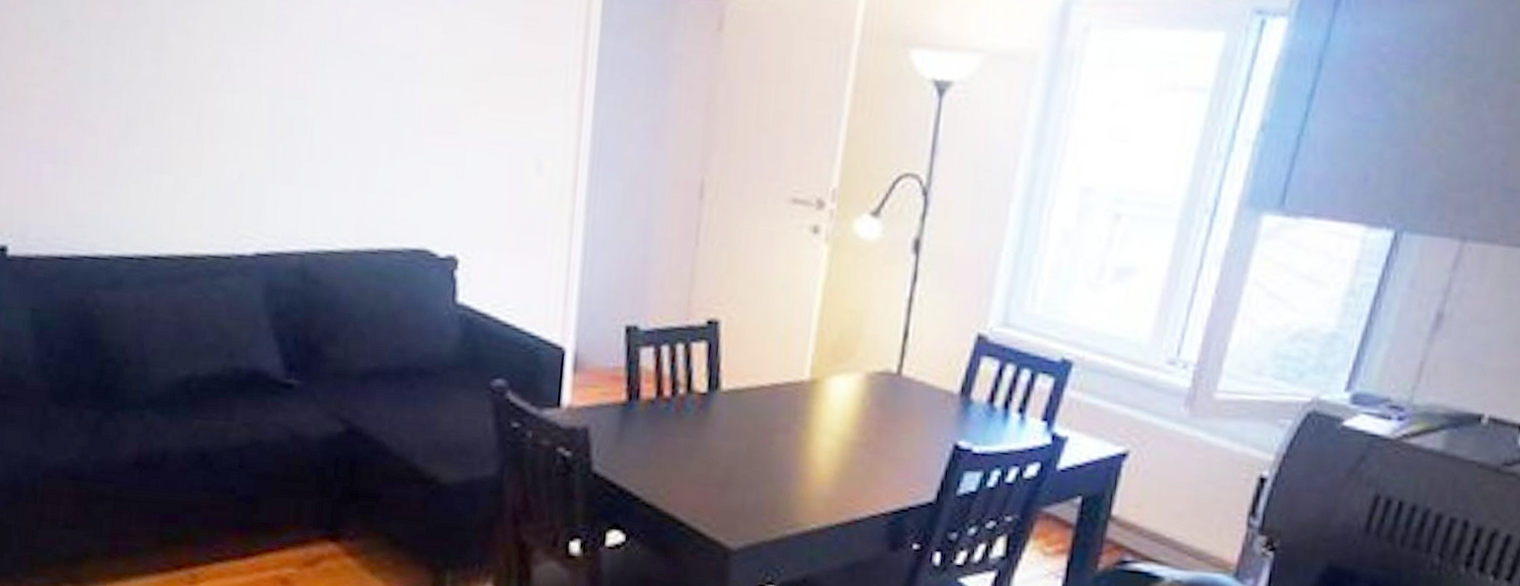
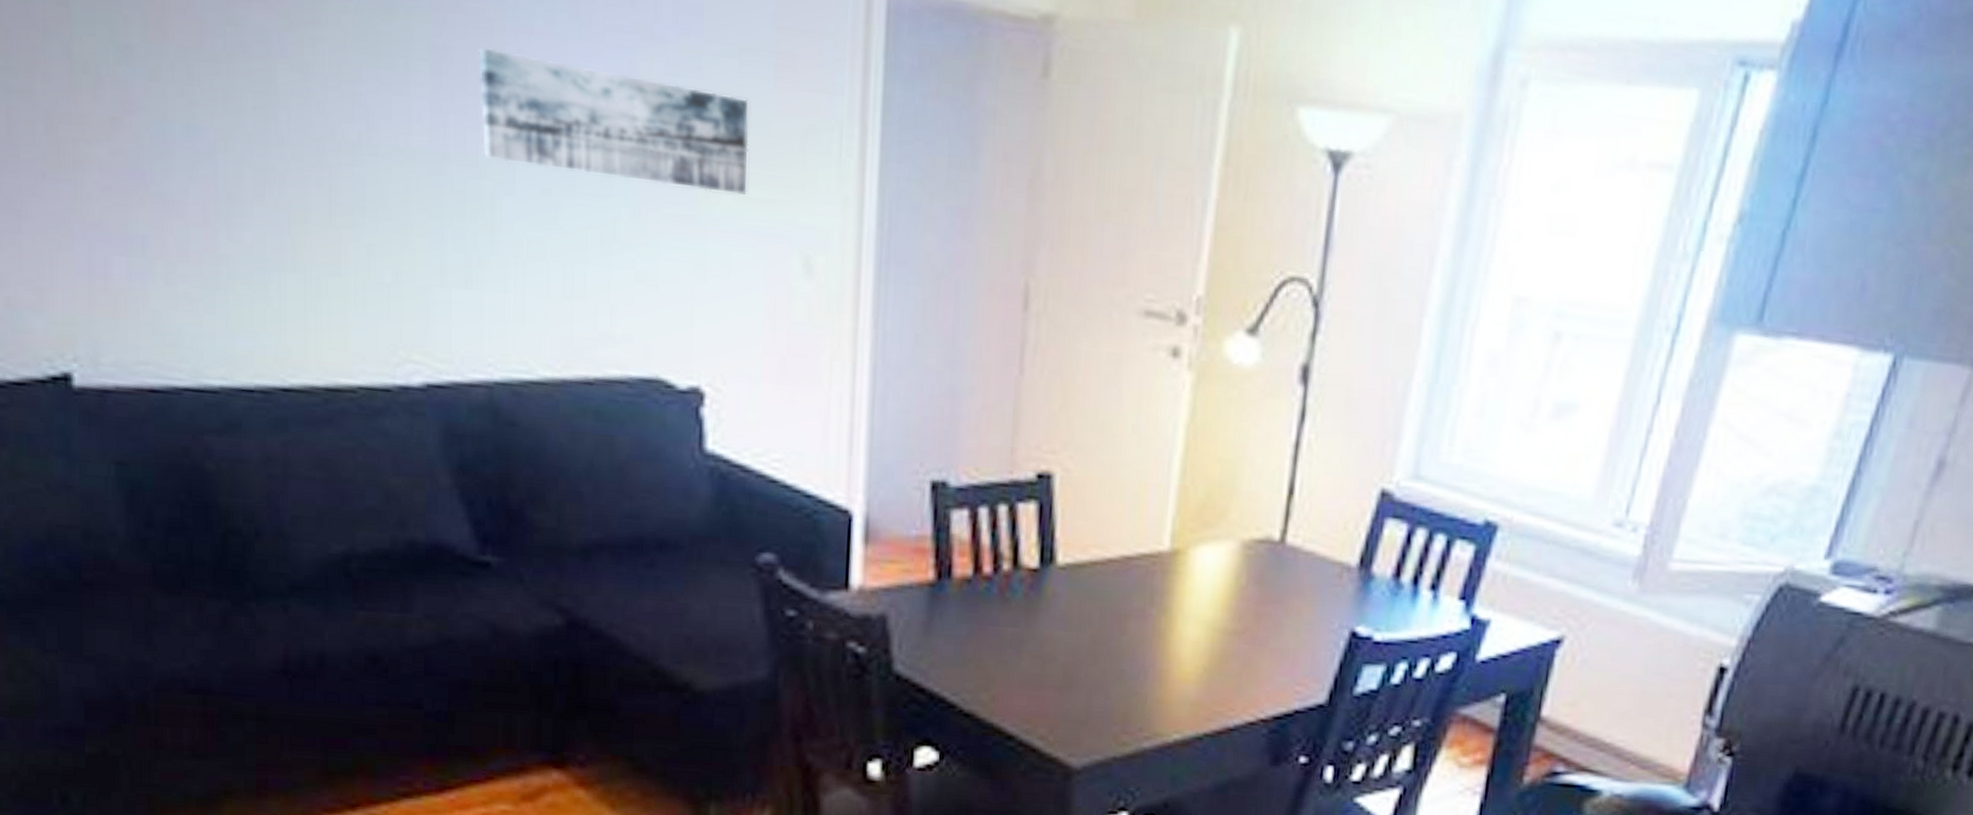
wall art: none [308,17,501,117] -> present [478,48,749,194]

